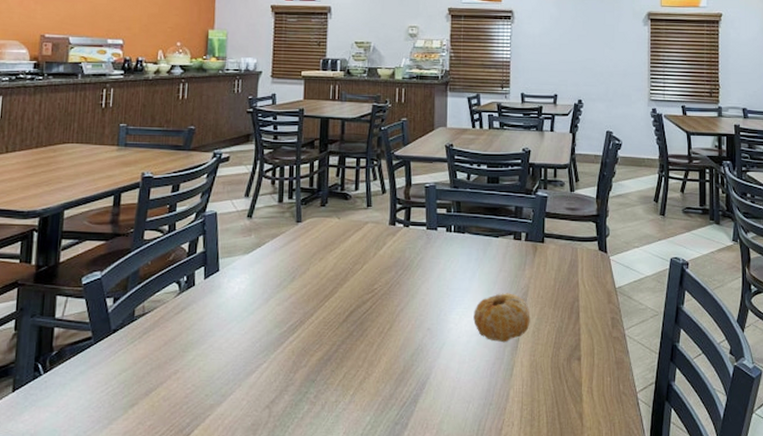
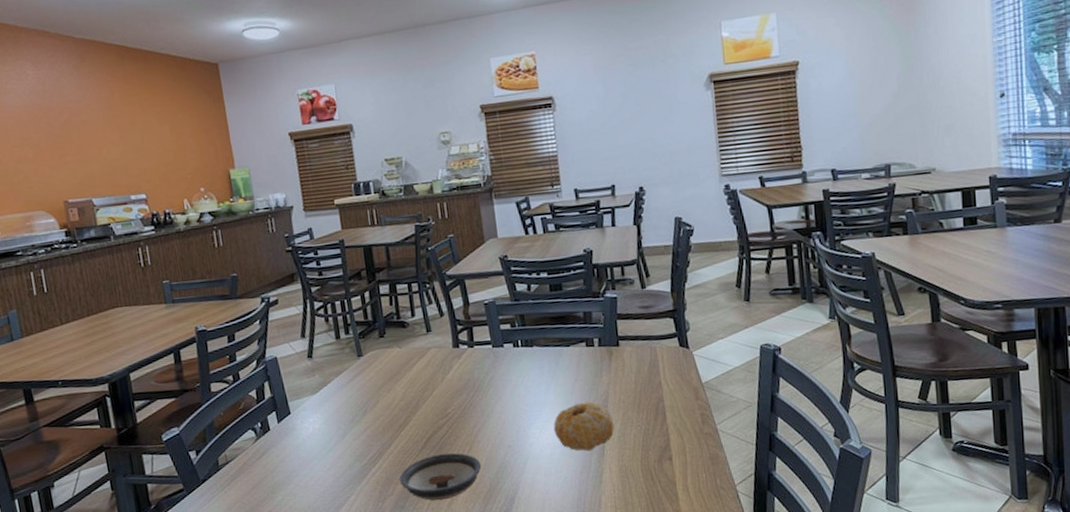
saucer: none [315,329,399,378] -> present [399,453,482,501]

